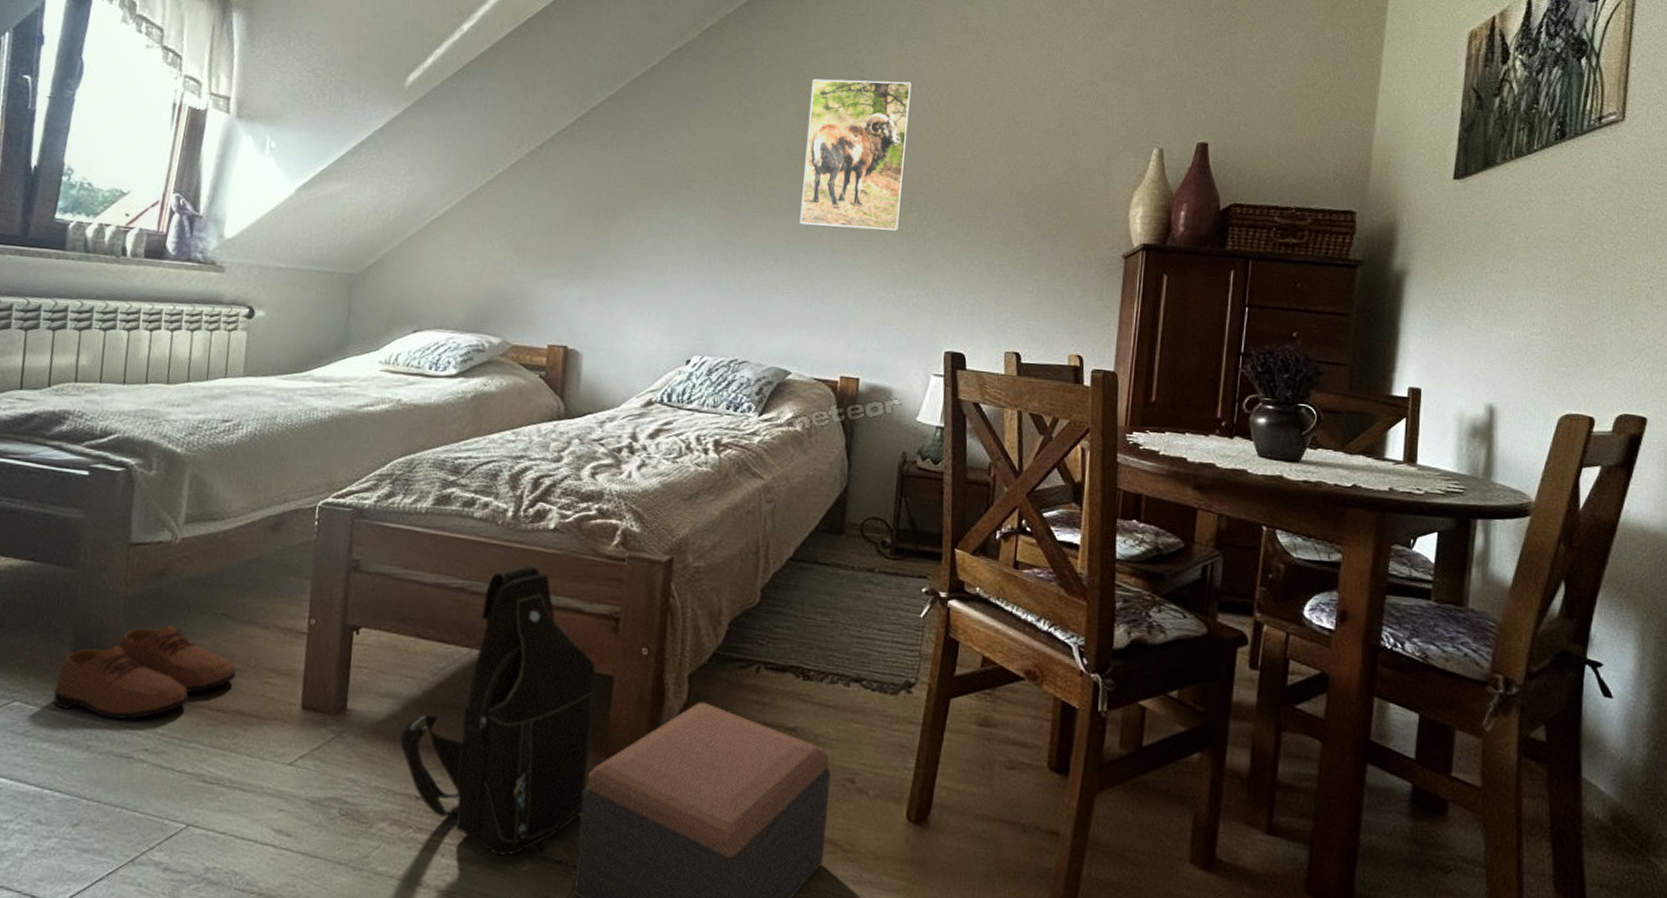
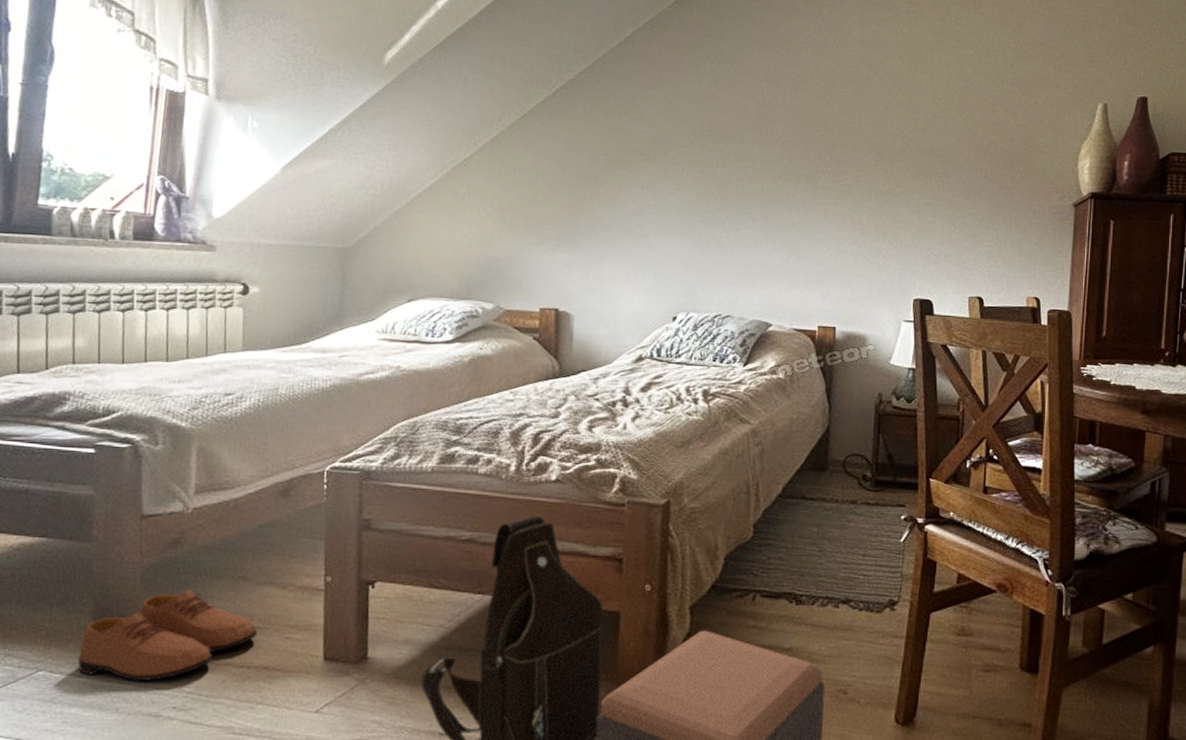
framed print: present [799,78,913,232] -> none [773,46,874,189]

